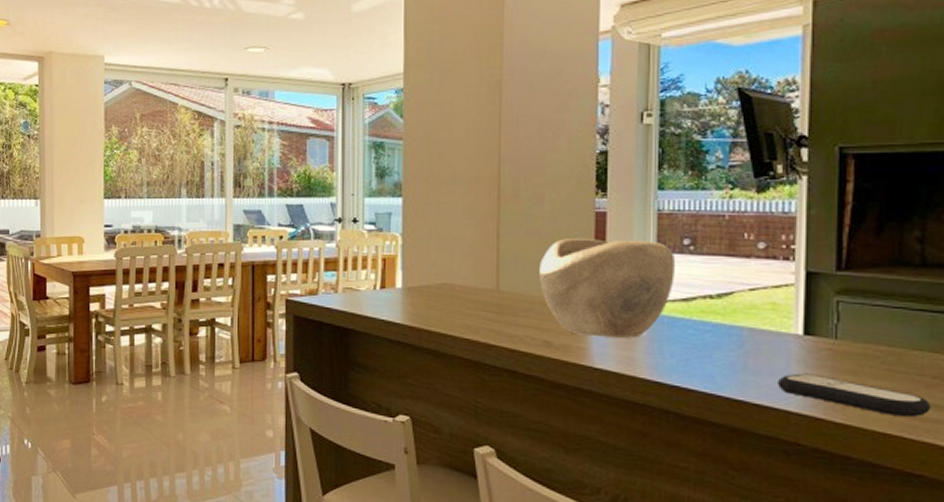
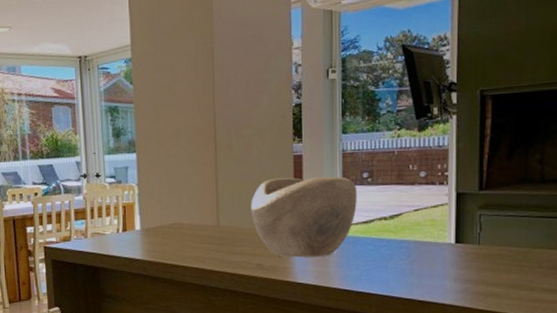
remote control: present [778,373,932,418] -> none [437,273,548,301]

